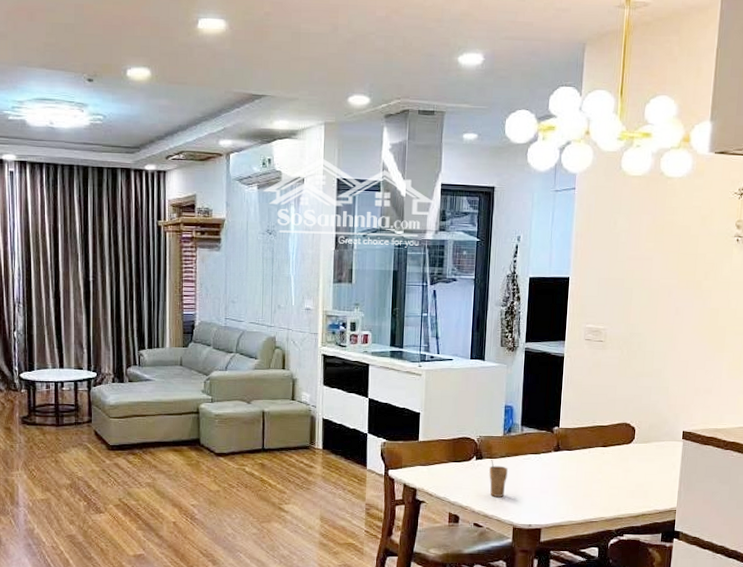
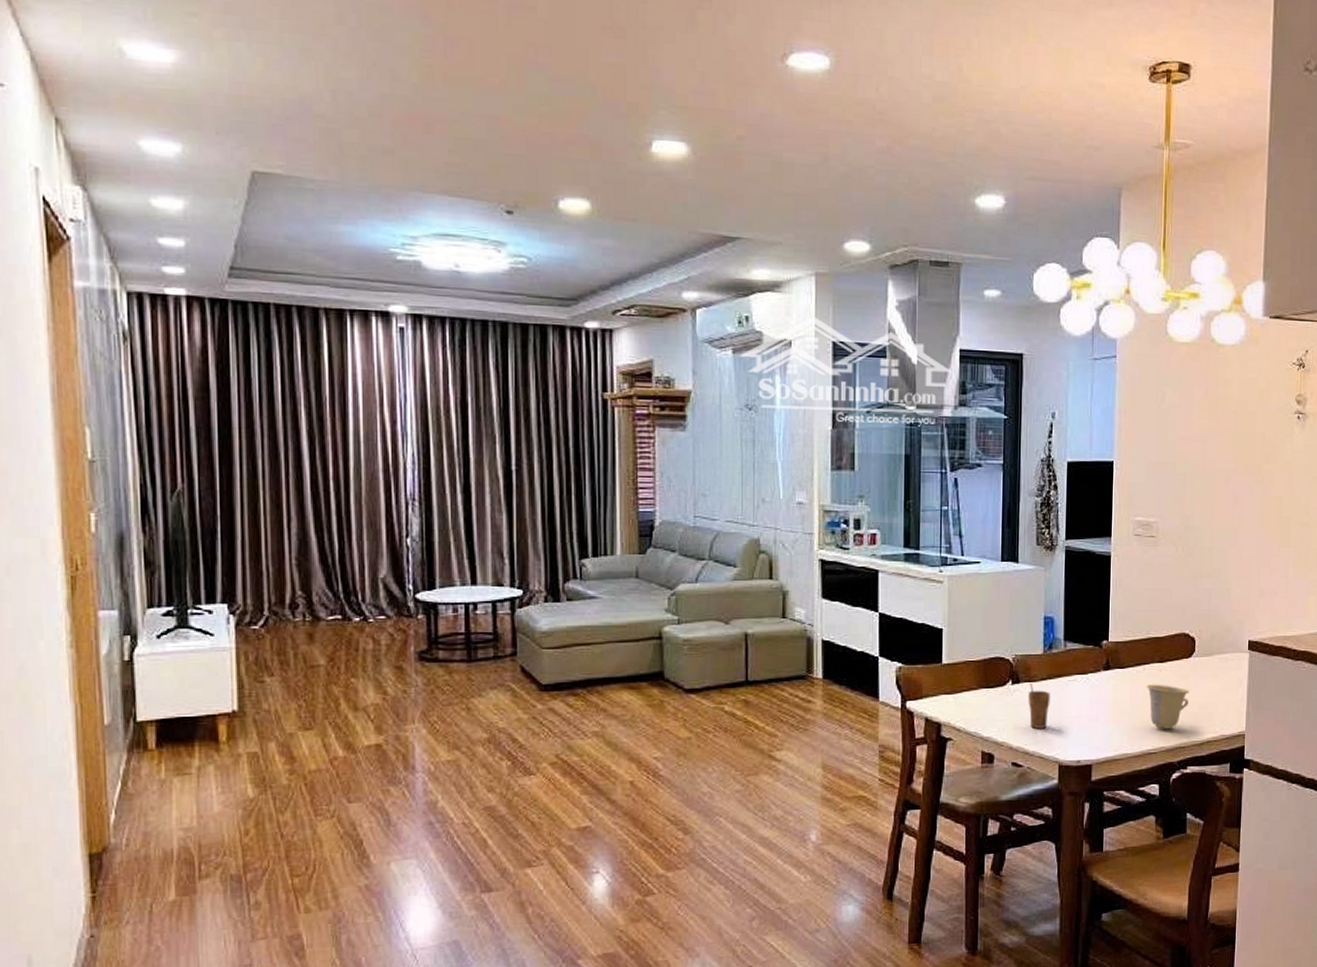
cup: none [590,464,628,502] -> present [1146,684,1189,729]

